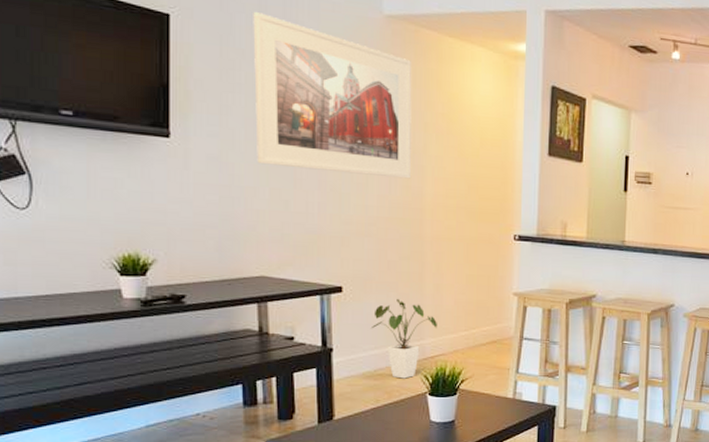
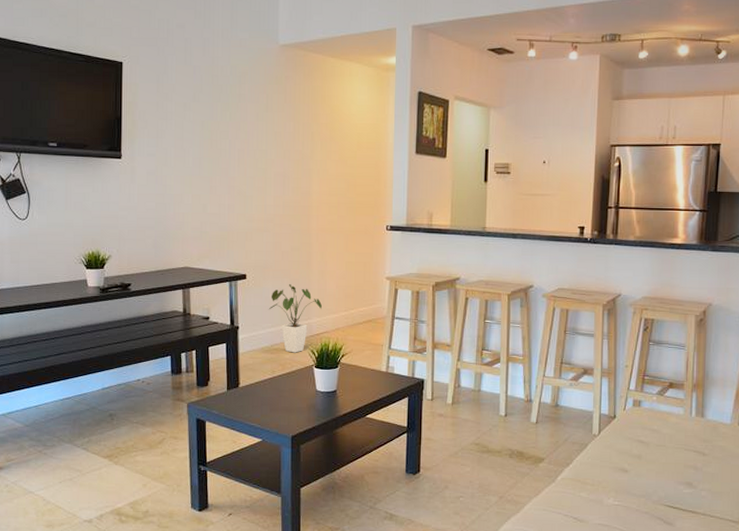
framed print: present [253,12,412,179] -> none [181,54,302,181]

